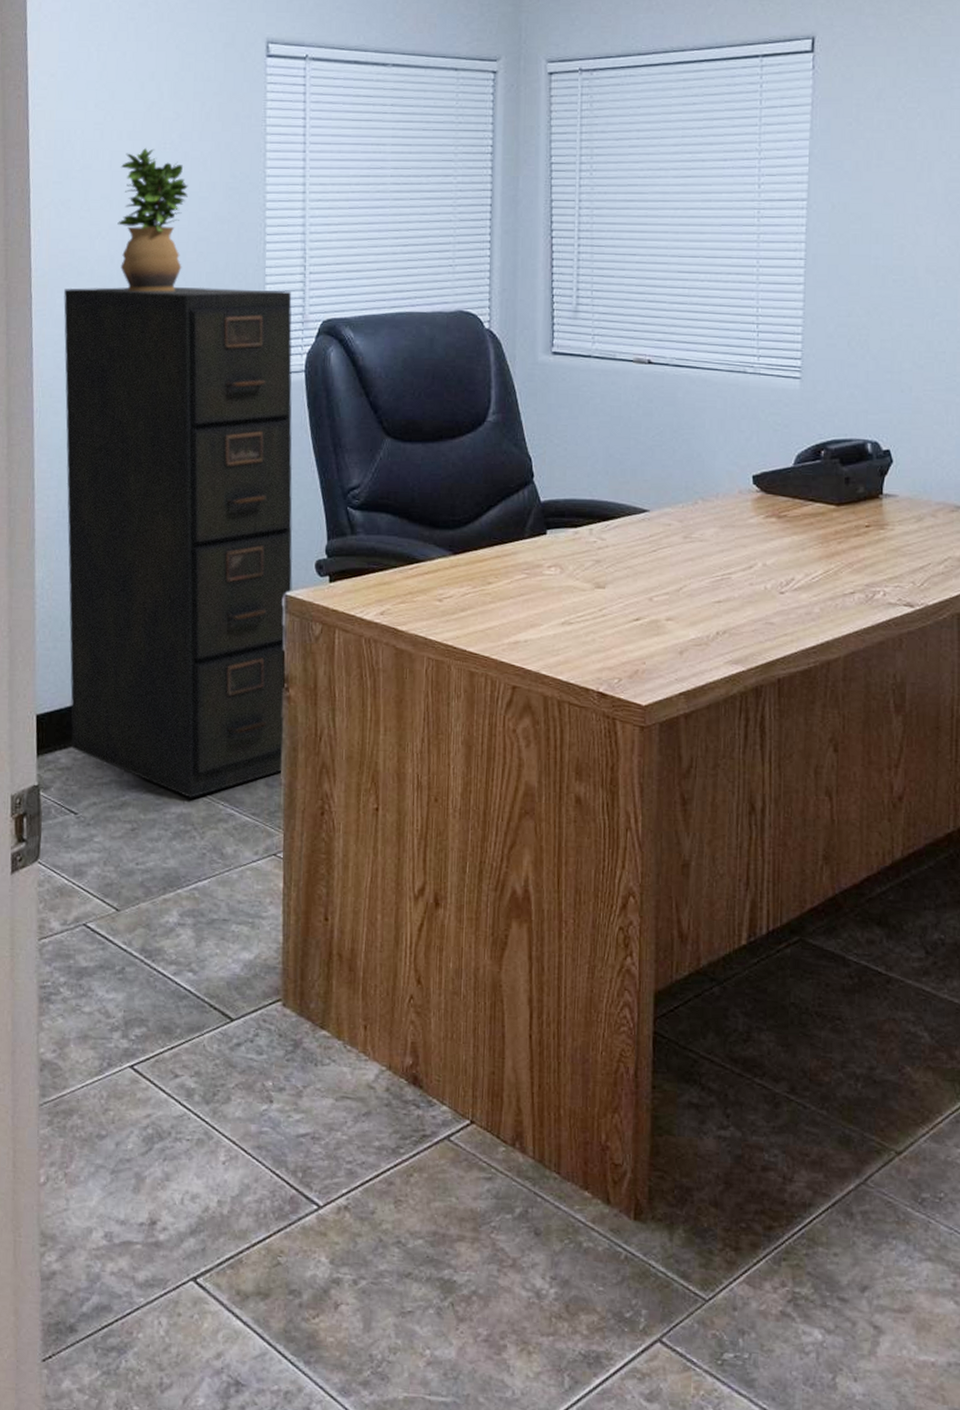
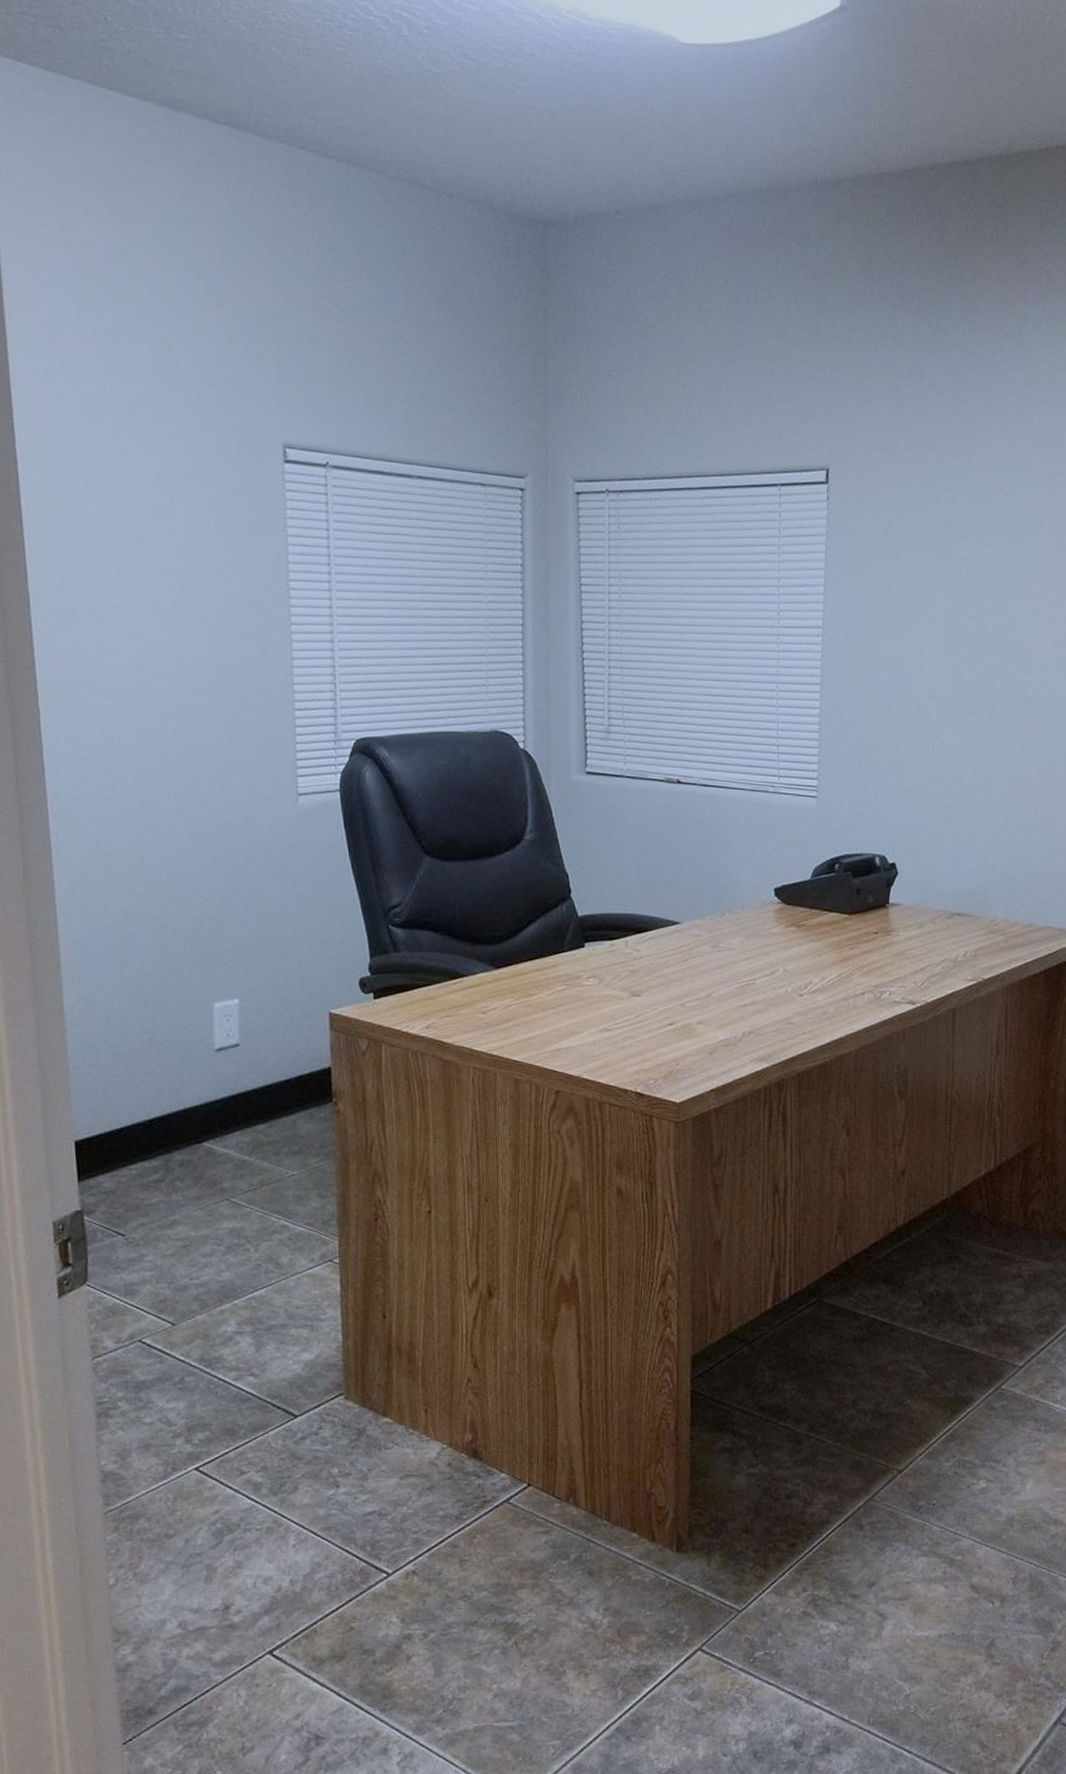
filing cabinet: present [64,287,293,798] -> none [76,702,336,1213]
potted plant: present [117,148,188,292] -> none [130,555,206,709]

